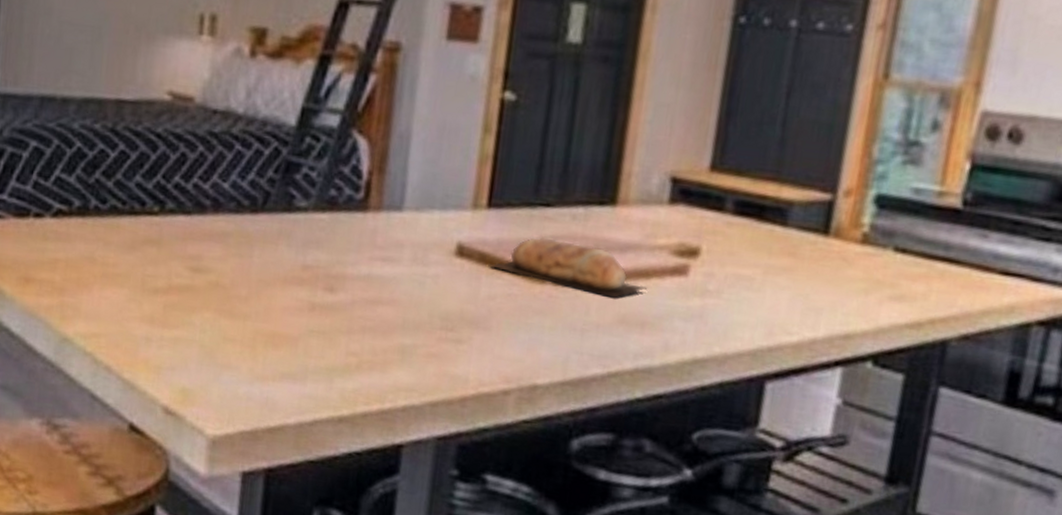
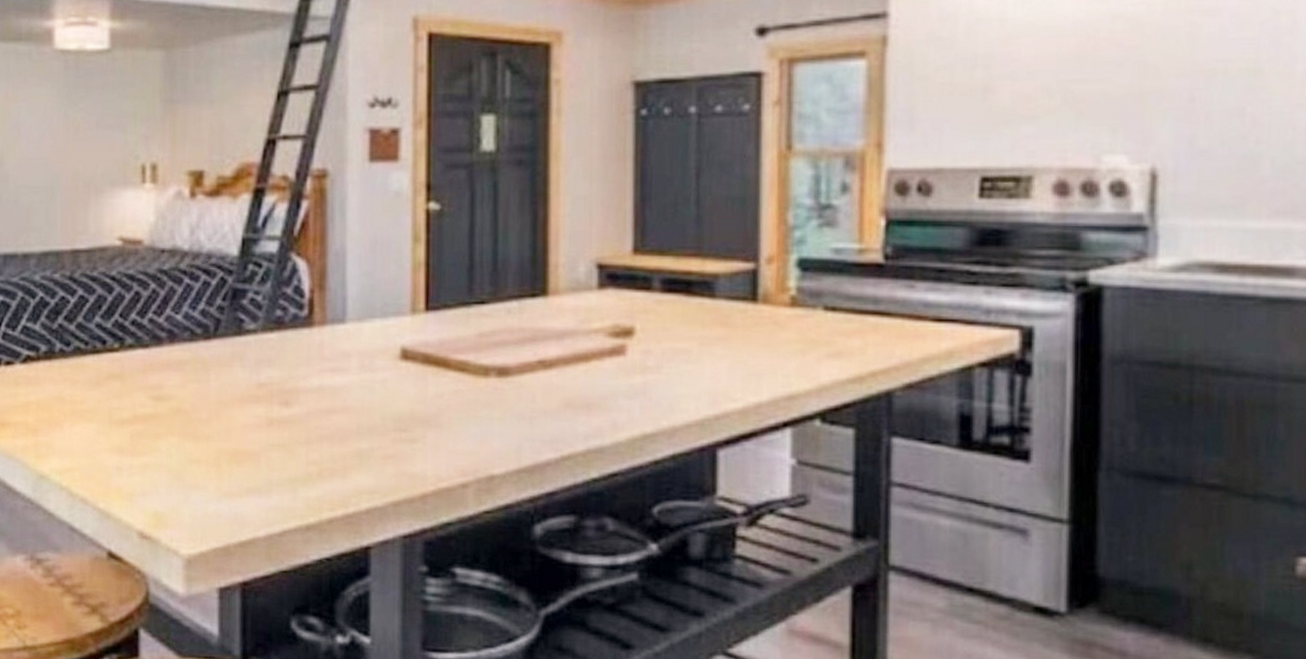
bread loaf: present [488,237,647,299] -> none [432,333,588,385]

